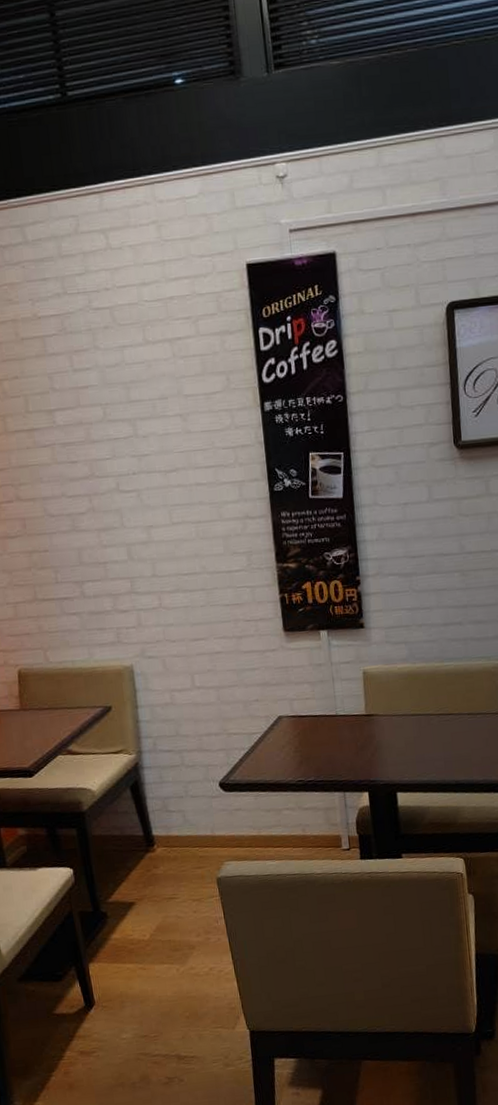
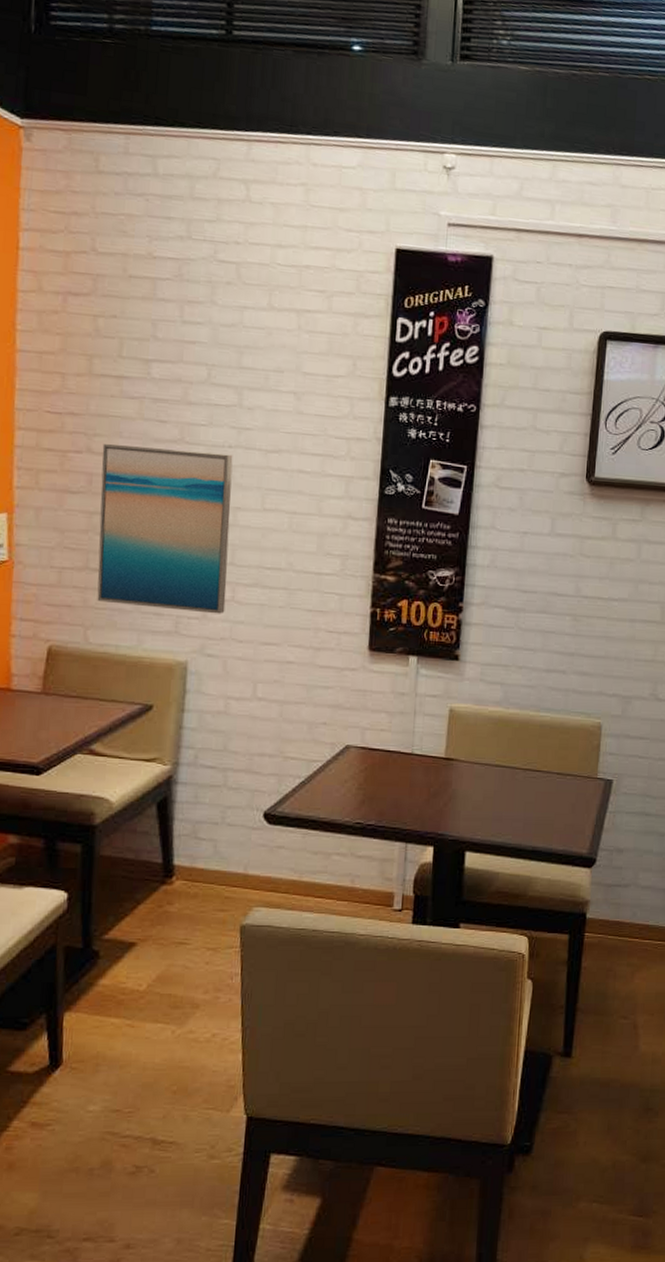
wall art: none [28,480,156,627] -> present [97,444,233,614]

